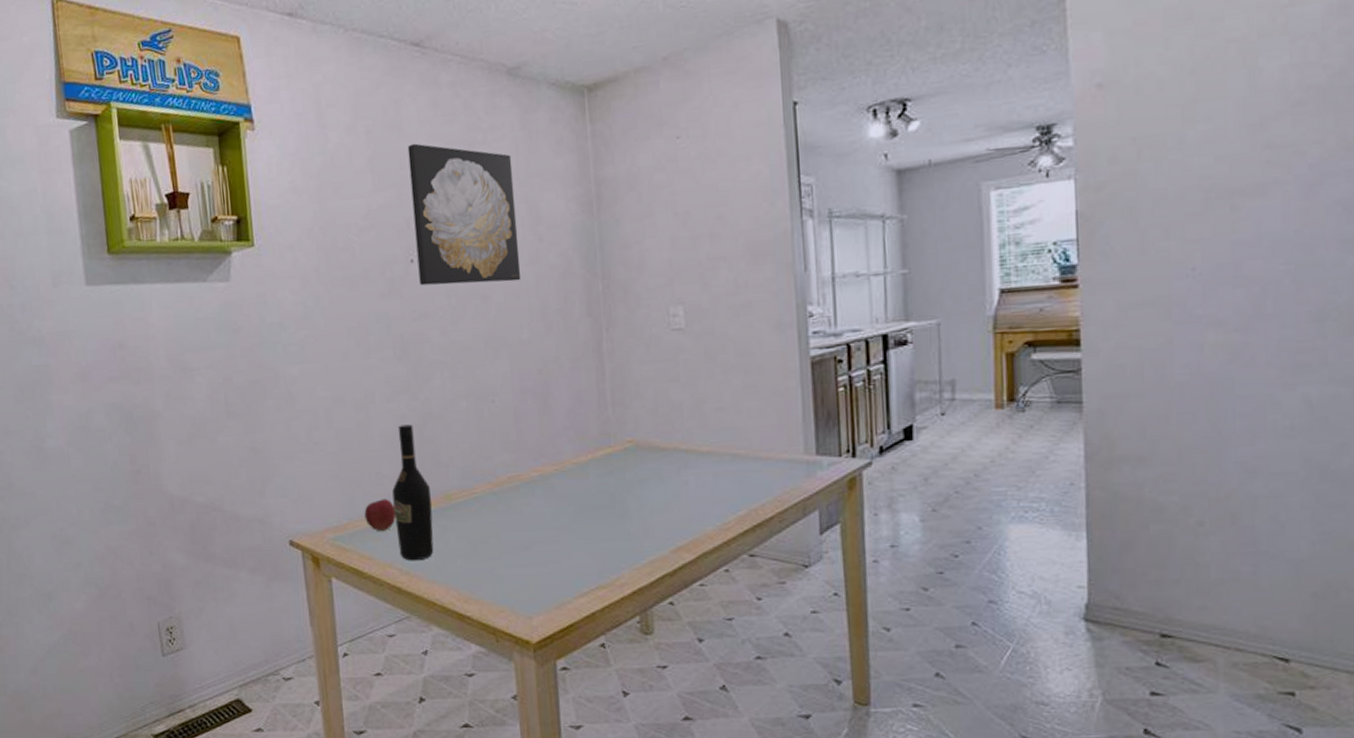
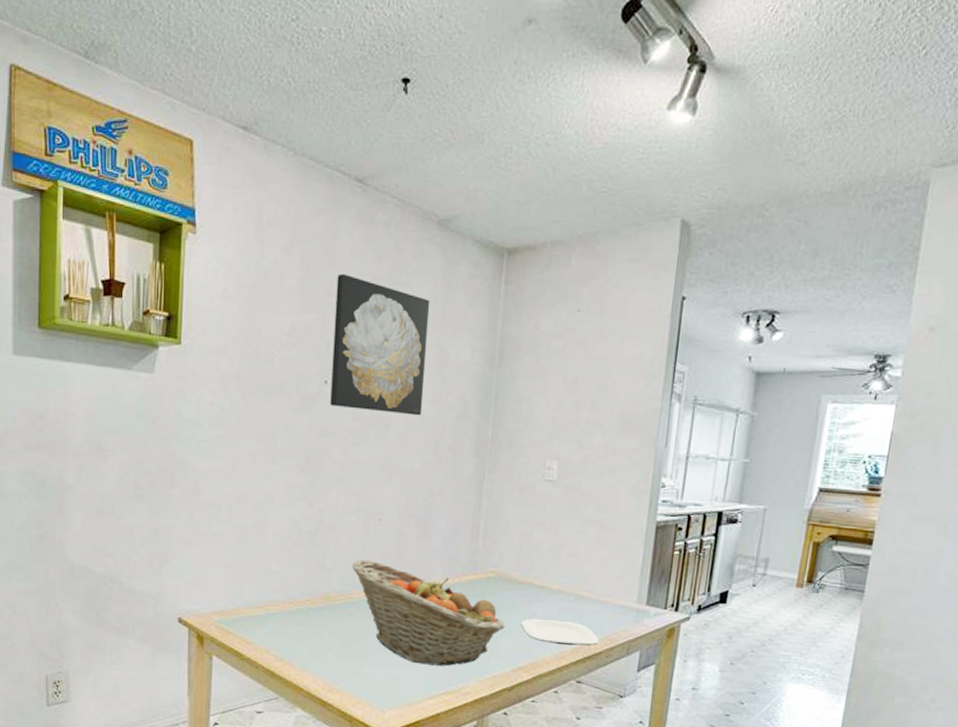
apple: present [364,499,396,531] -> none [250,592,279,620]
wine bottle: present [392,424,434,561] -> none [277,529,313,651]
fruit basket: none [469,448,654,558] -> present [352,559,505,666]
plate: none [672,486,768,515] -> present [521,619,600,646]

